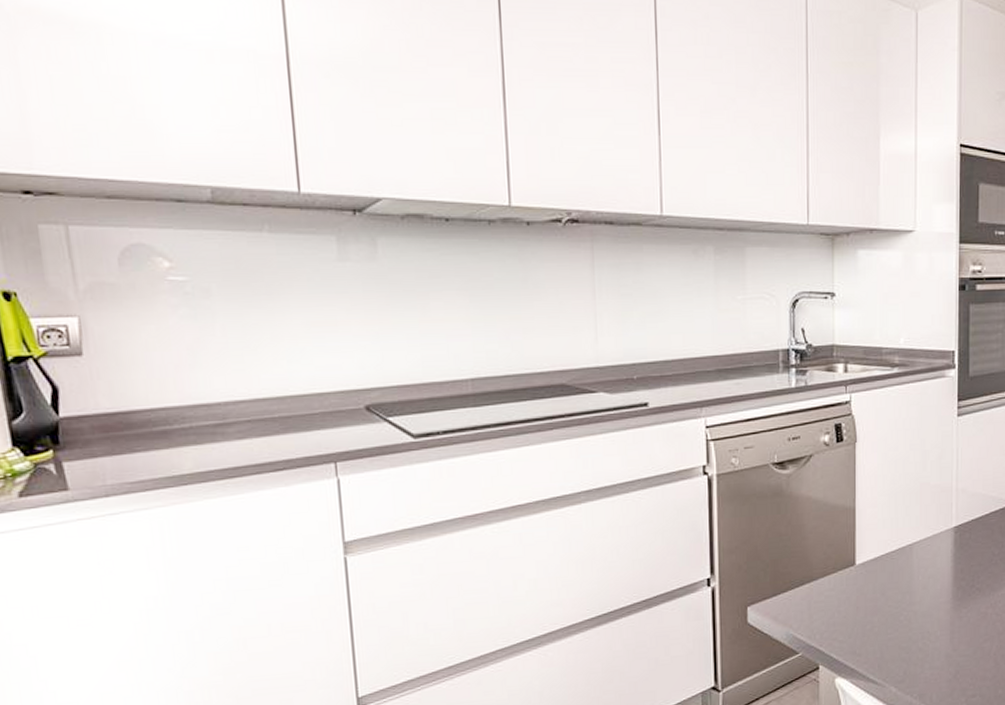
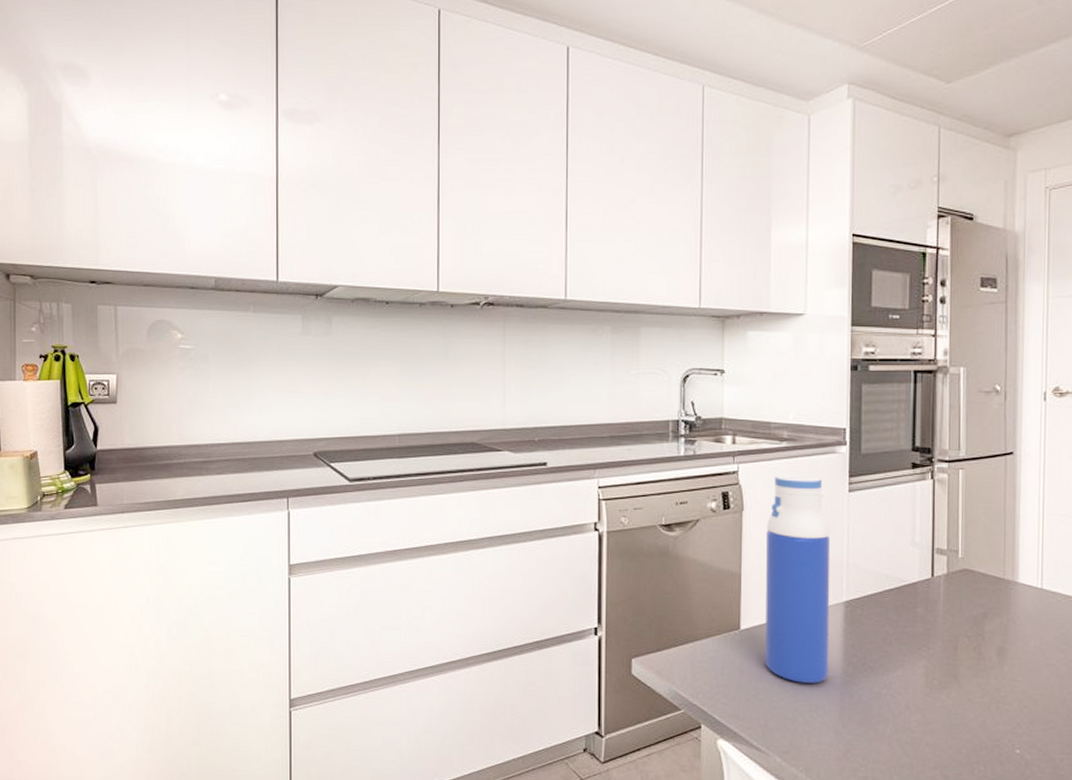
water bottle: none [879,402,941,612] -> present [765,475,831,683]

